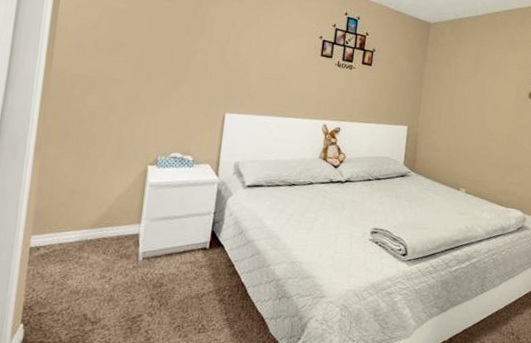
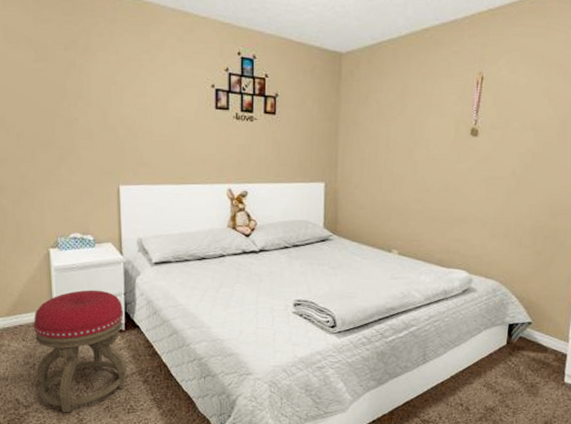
stool: none [109,207,211,331] -> present [33,290,127,413]

